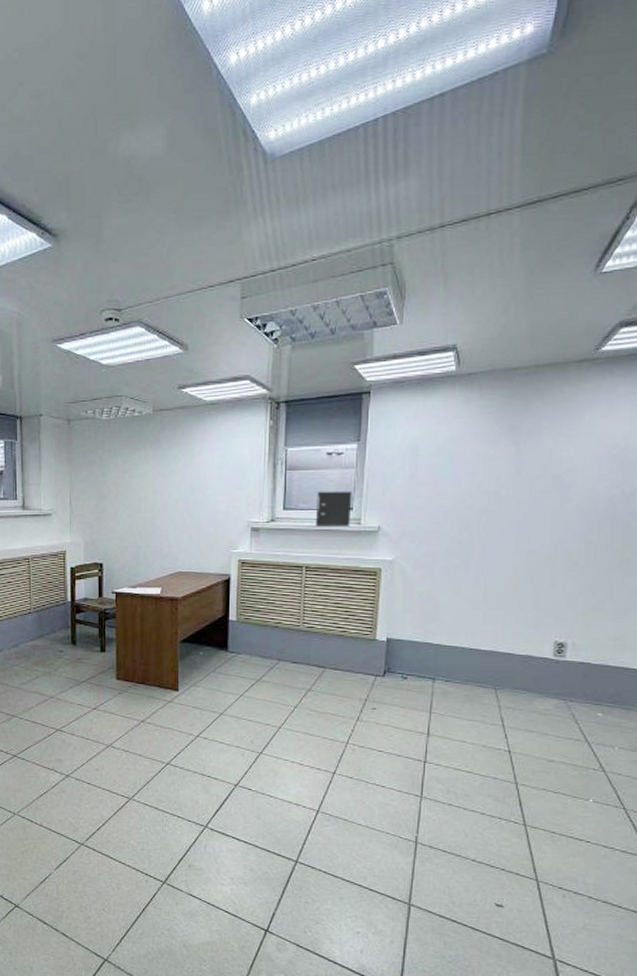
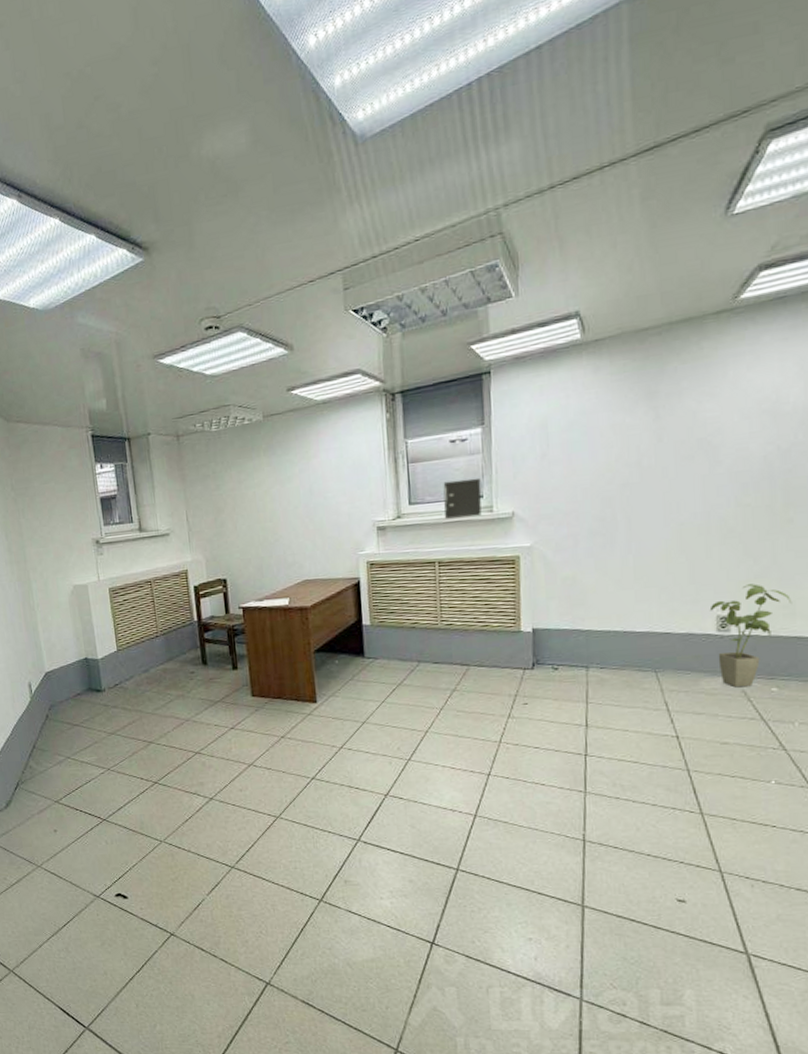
house plant: none [548,615,623,710] -> present [709,583,793,688]

